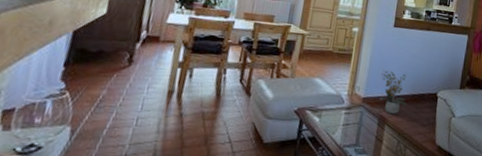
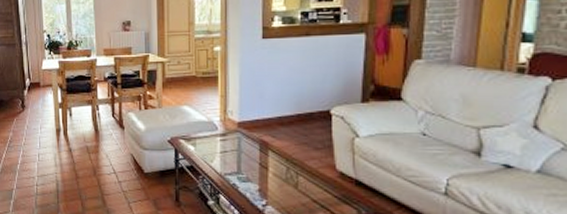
potted plant: present [379,70,407,114] -> none [256,89,292,138]

